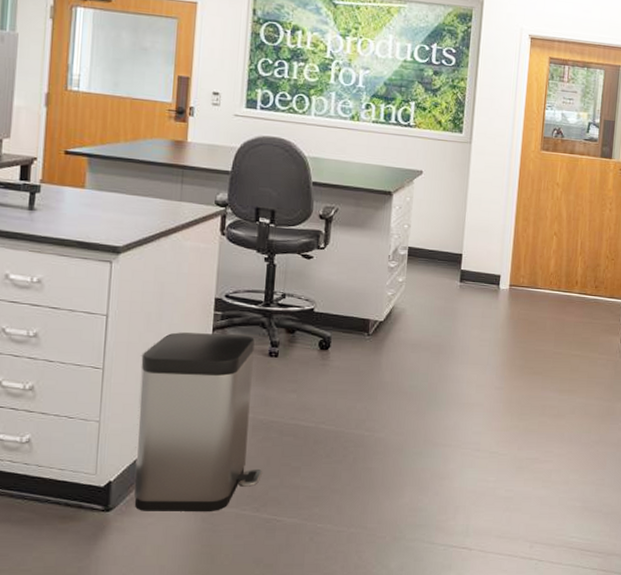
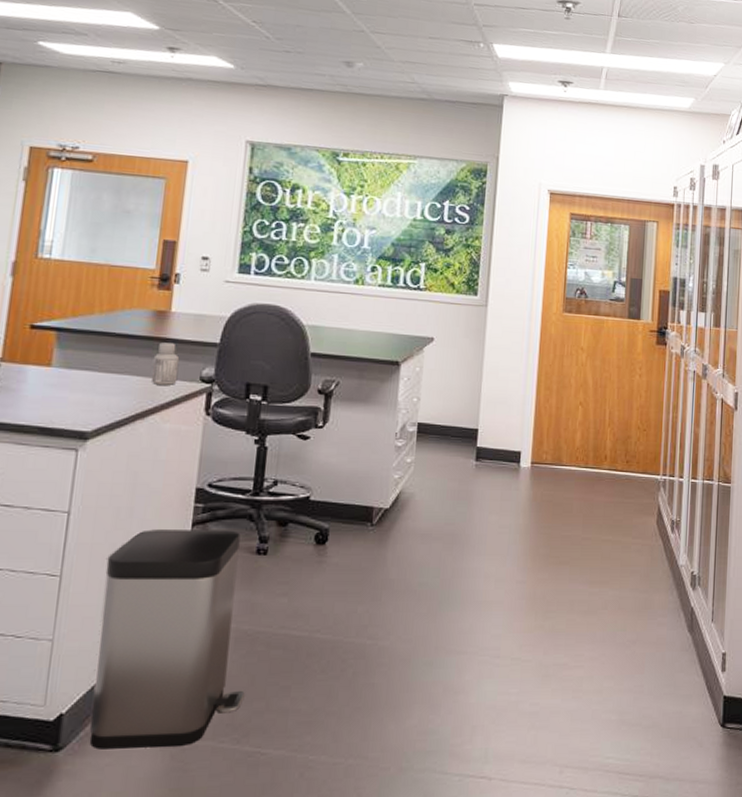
medicine bottle: none [172,169,197,208] -> present [151,342,180,385]

